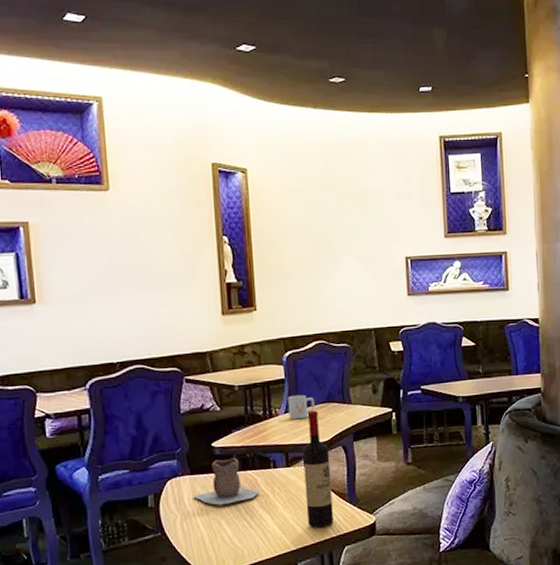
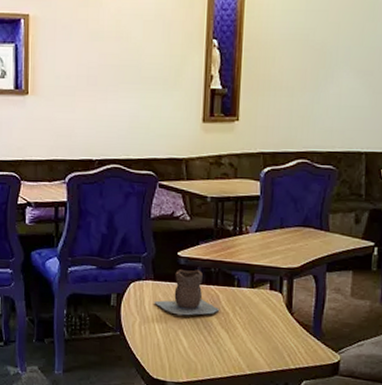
mug: present [287,394,315,420] -> none [259,214,289,241]
wine bottle: present [303,410,333,528] -> none [266,233,299,357]

